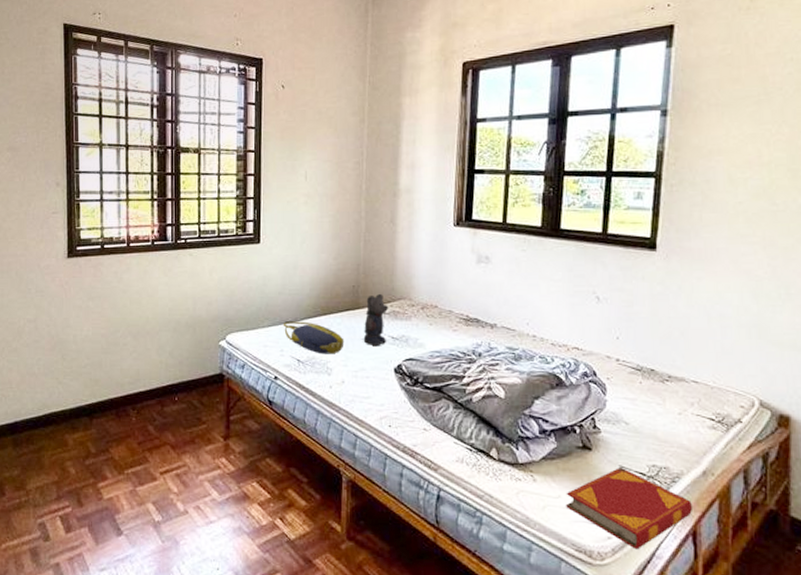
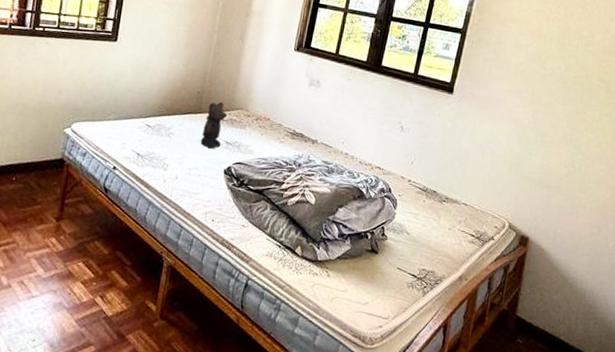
tote bag: present [283,321,345,354] -> none [128,117,183,152]
hardback book: present [566,466,692,550] -> none [351,268,447,337]

